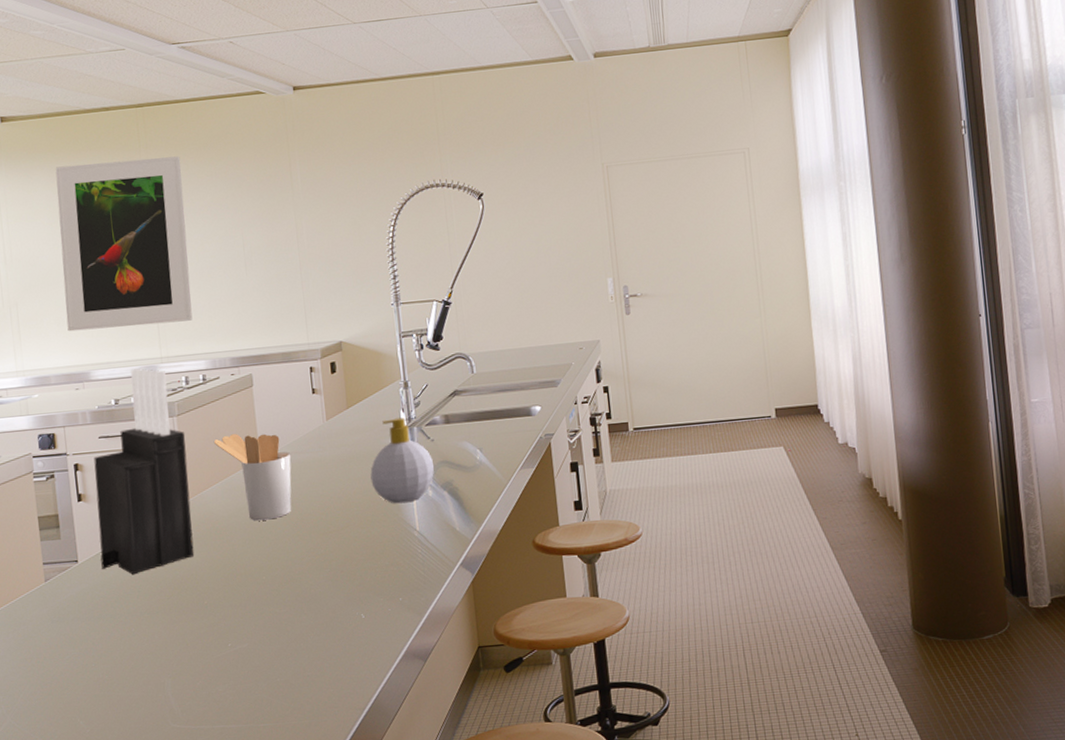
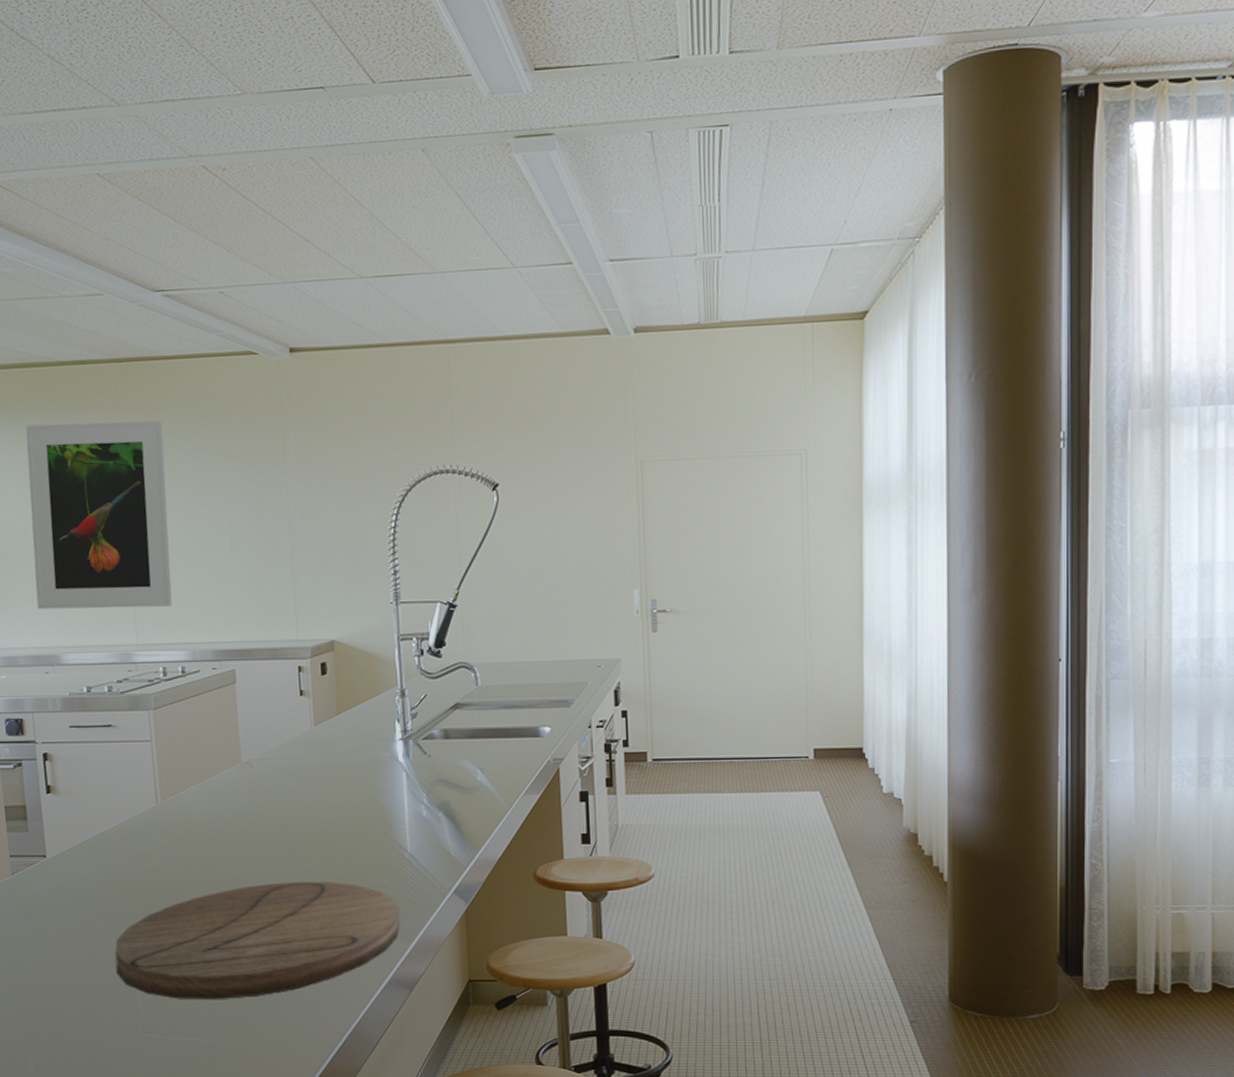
knife block: present [94,368,195,575] -> none [64,655,169,875]
cutting board: none [144,564,413,688] -> present [115,882,400,1000]
utensil holder: present [213,434,292,521] -> none [191,733,275,829]
soap bottle: present [370,417,435,504] -> none [360,729,430,822]

